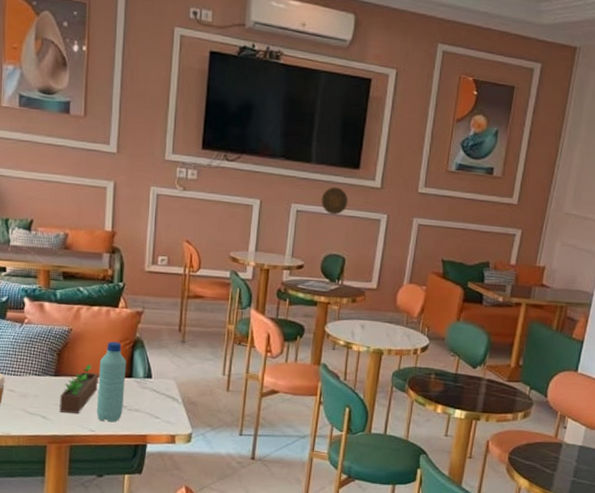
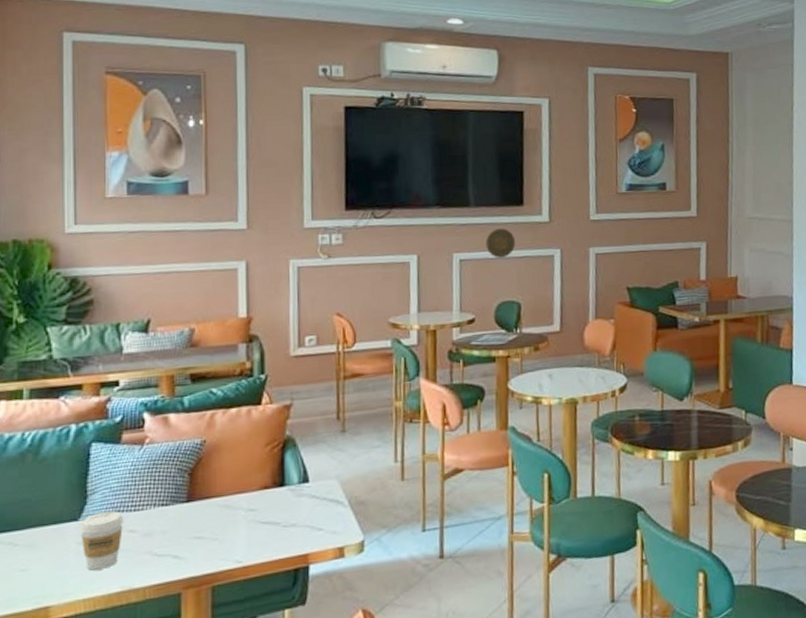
succulent planter: present [59,363,99,413] -> none [195,478,243,546]
water bottle: present [96,342,126,422] -> none [242,446,277,547]

